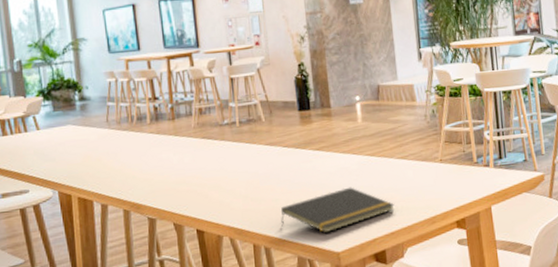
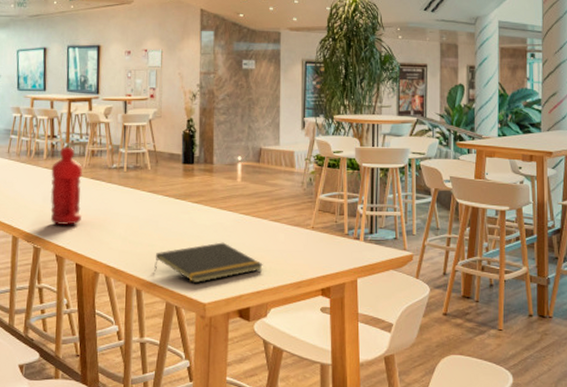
water bottle: none [157,107,197,193] -> present [50,146,83,226]

